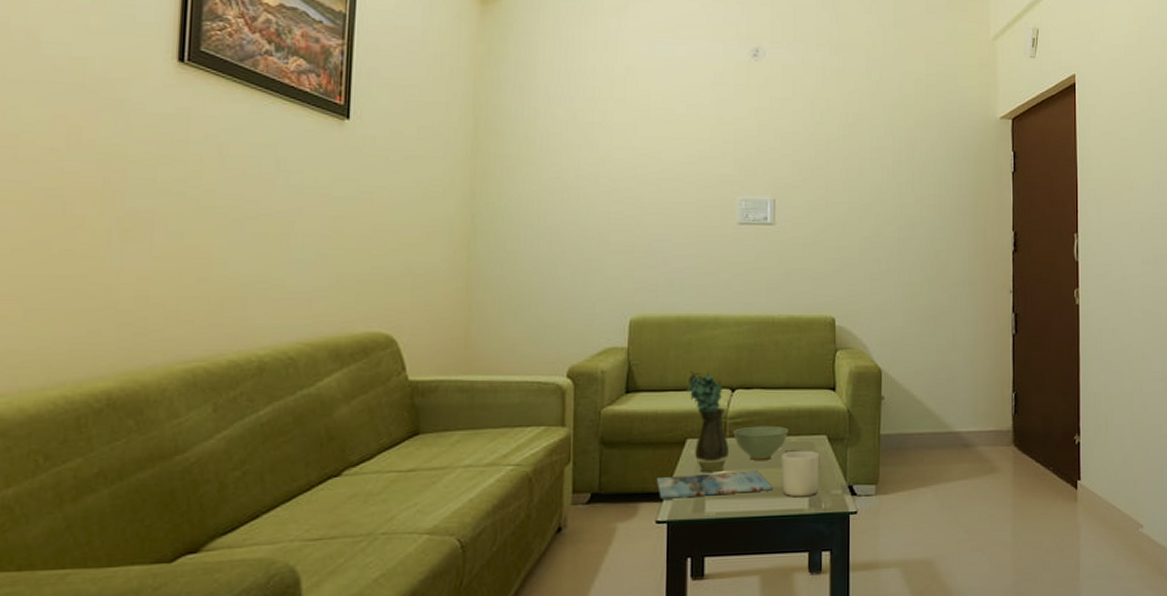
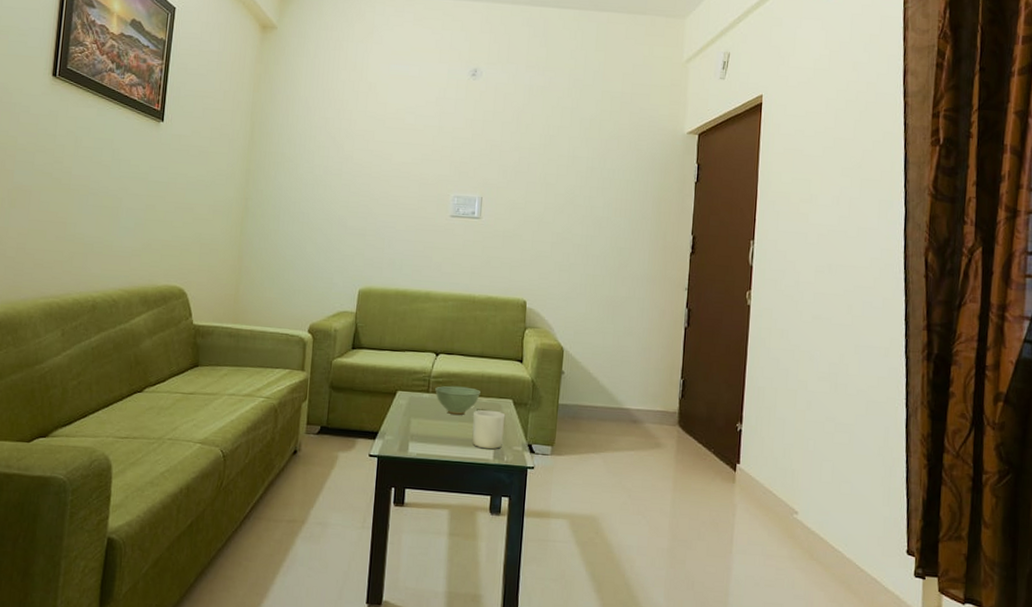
magazine: present [656,470,773,499] -> none [371,419,464,441]
vase: present [687,370,729,472] -> none [400,335,431,420]

